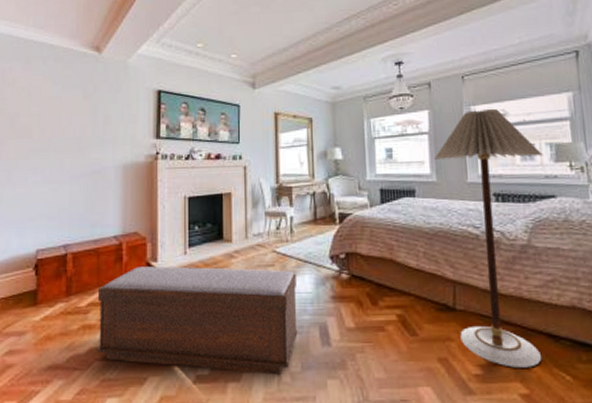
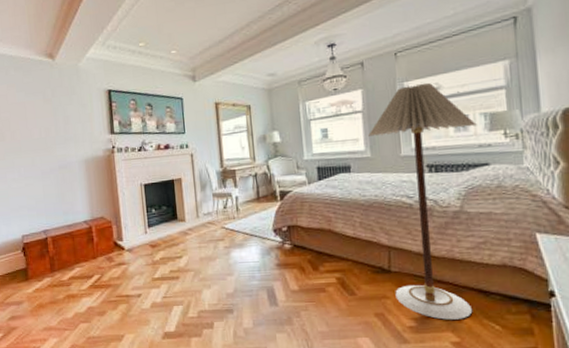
bench: present [97,266,298,375] -> none [76,243,248,331]

